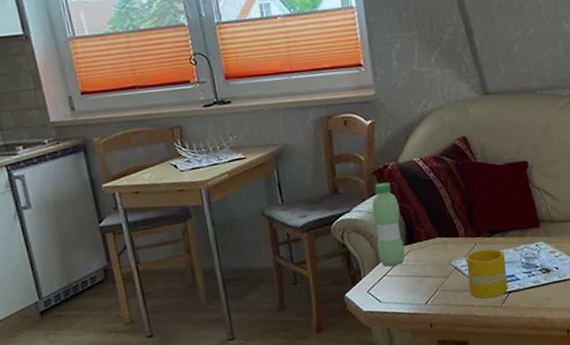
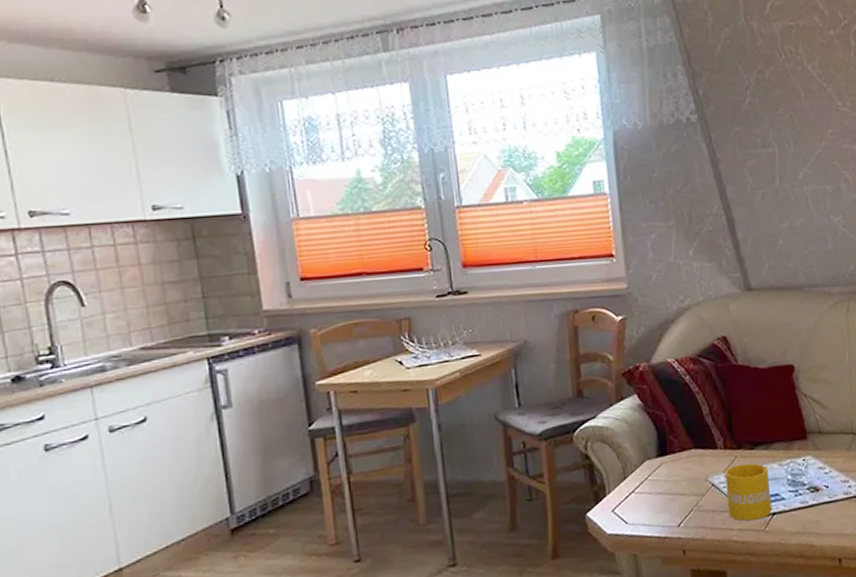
water bottle: present [371,182,405,267] -> none [620,385,656,482]

